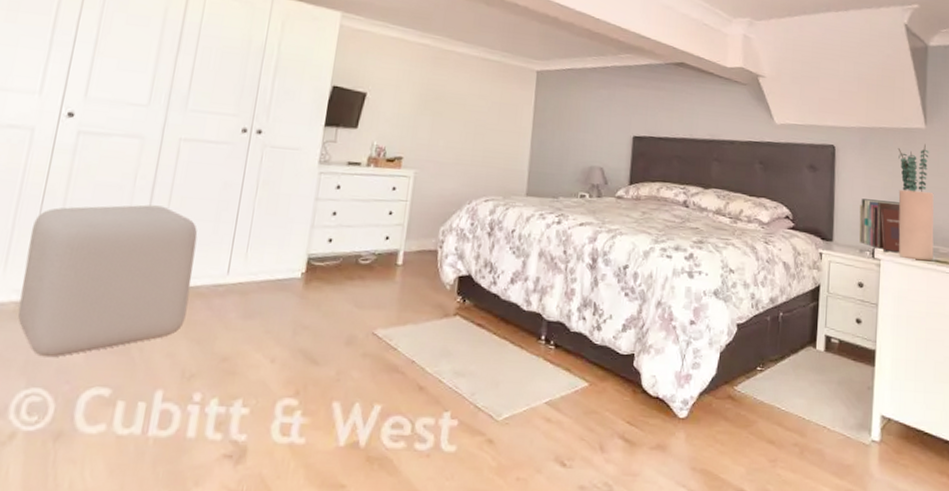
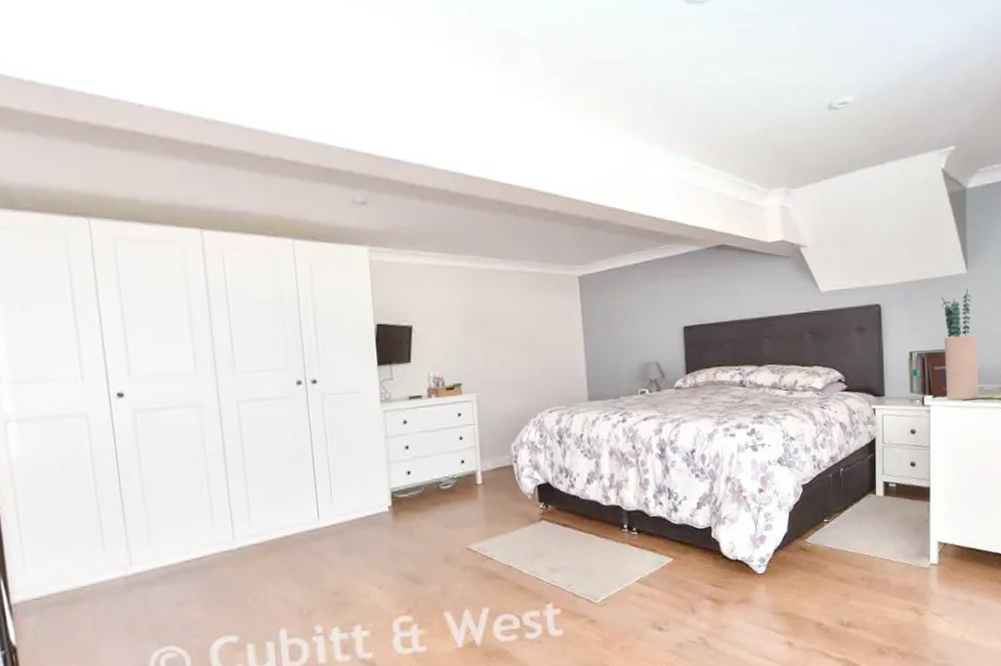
pouf: present [17,204,198,358] -> none [117,467,289,620]

